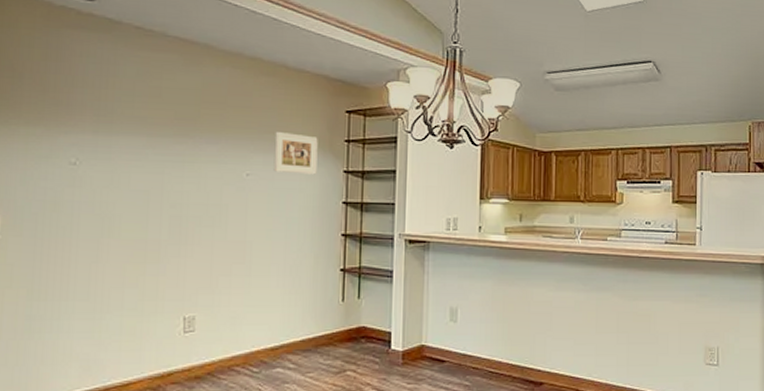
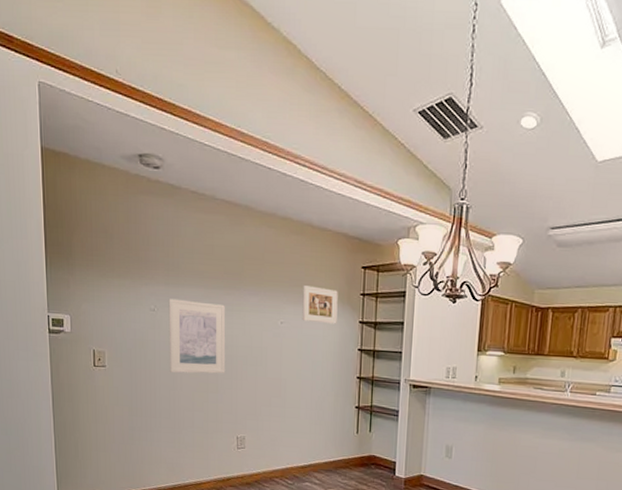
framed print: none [91,149,174,242] -> present [168,299,226,374]

